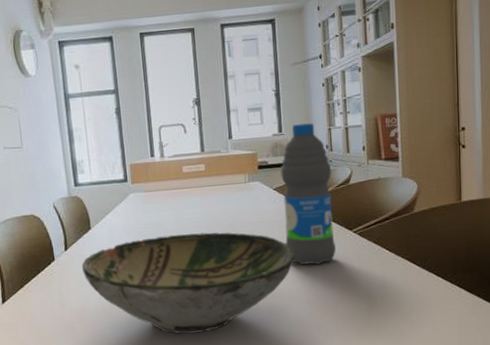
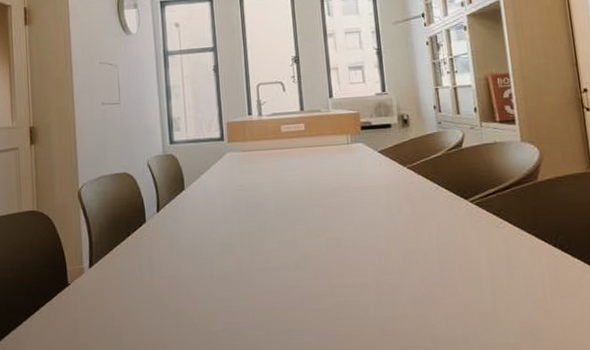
bowl: present [82,232,296,334] -> none [174,197,406,312]
water bottle: present [280,123,336,265] -> none [385,82,451,237]

